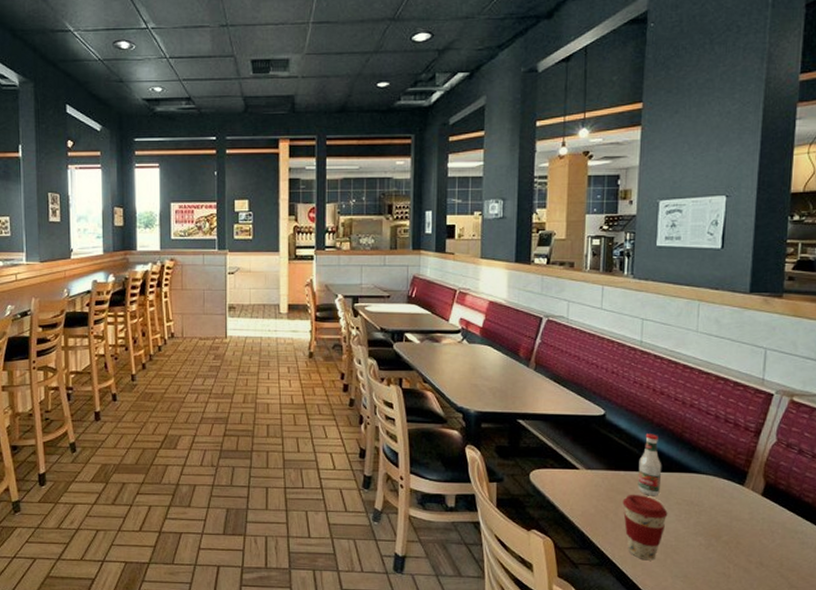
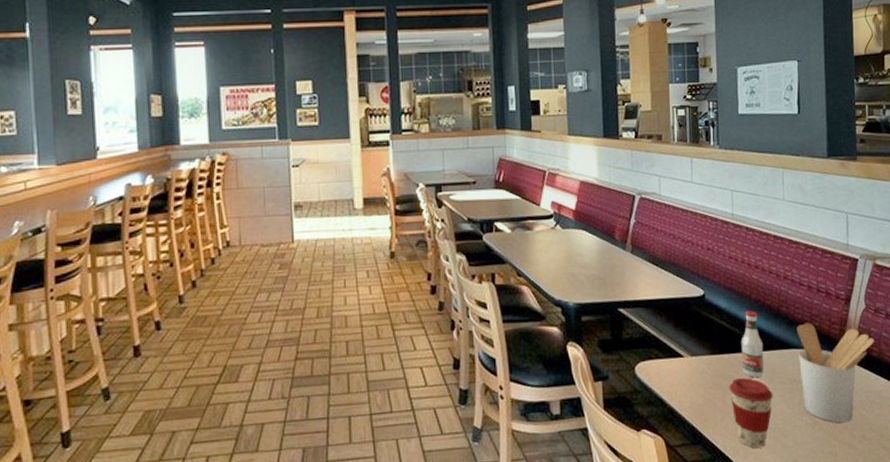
utensil holder: none [698,450,783,548] -> present [796,323,874,423]

